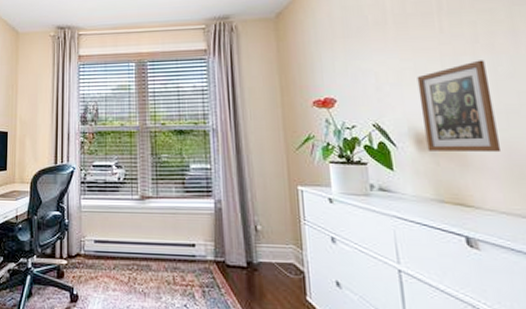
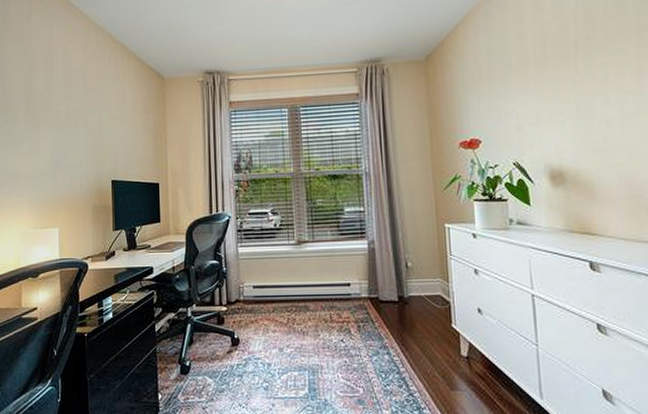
picture frame: present [417,60,502,153] -> none [554,99,623,186]

